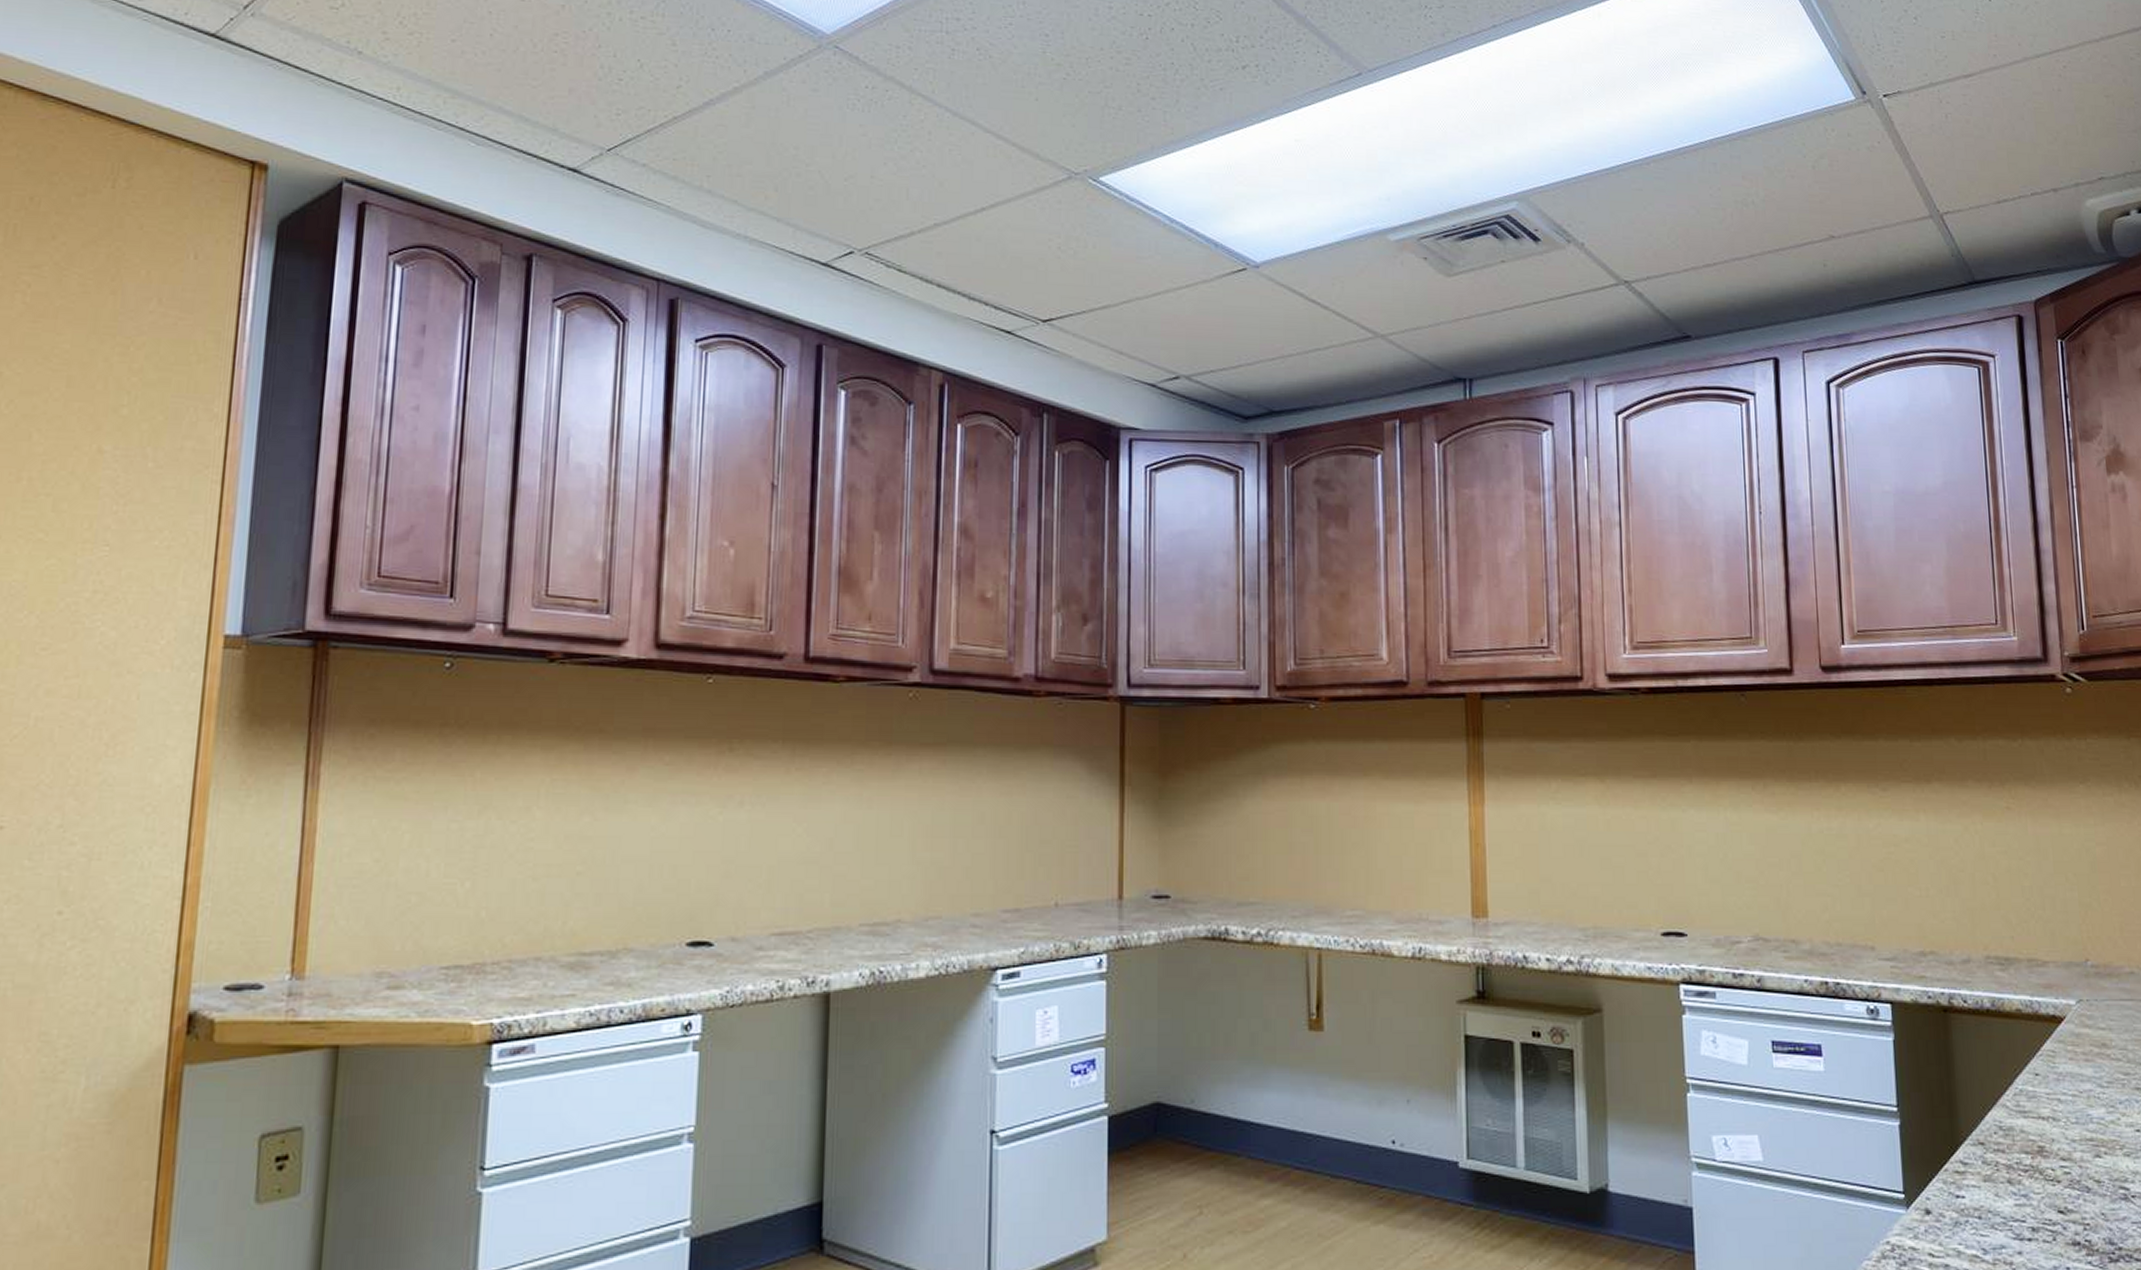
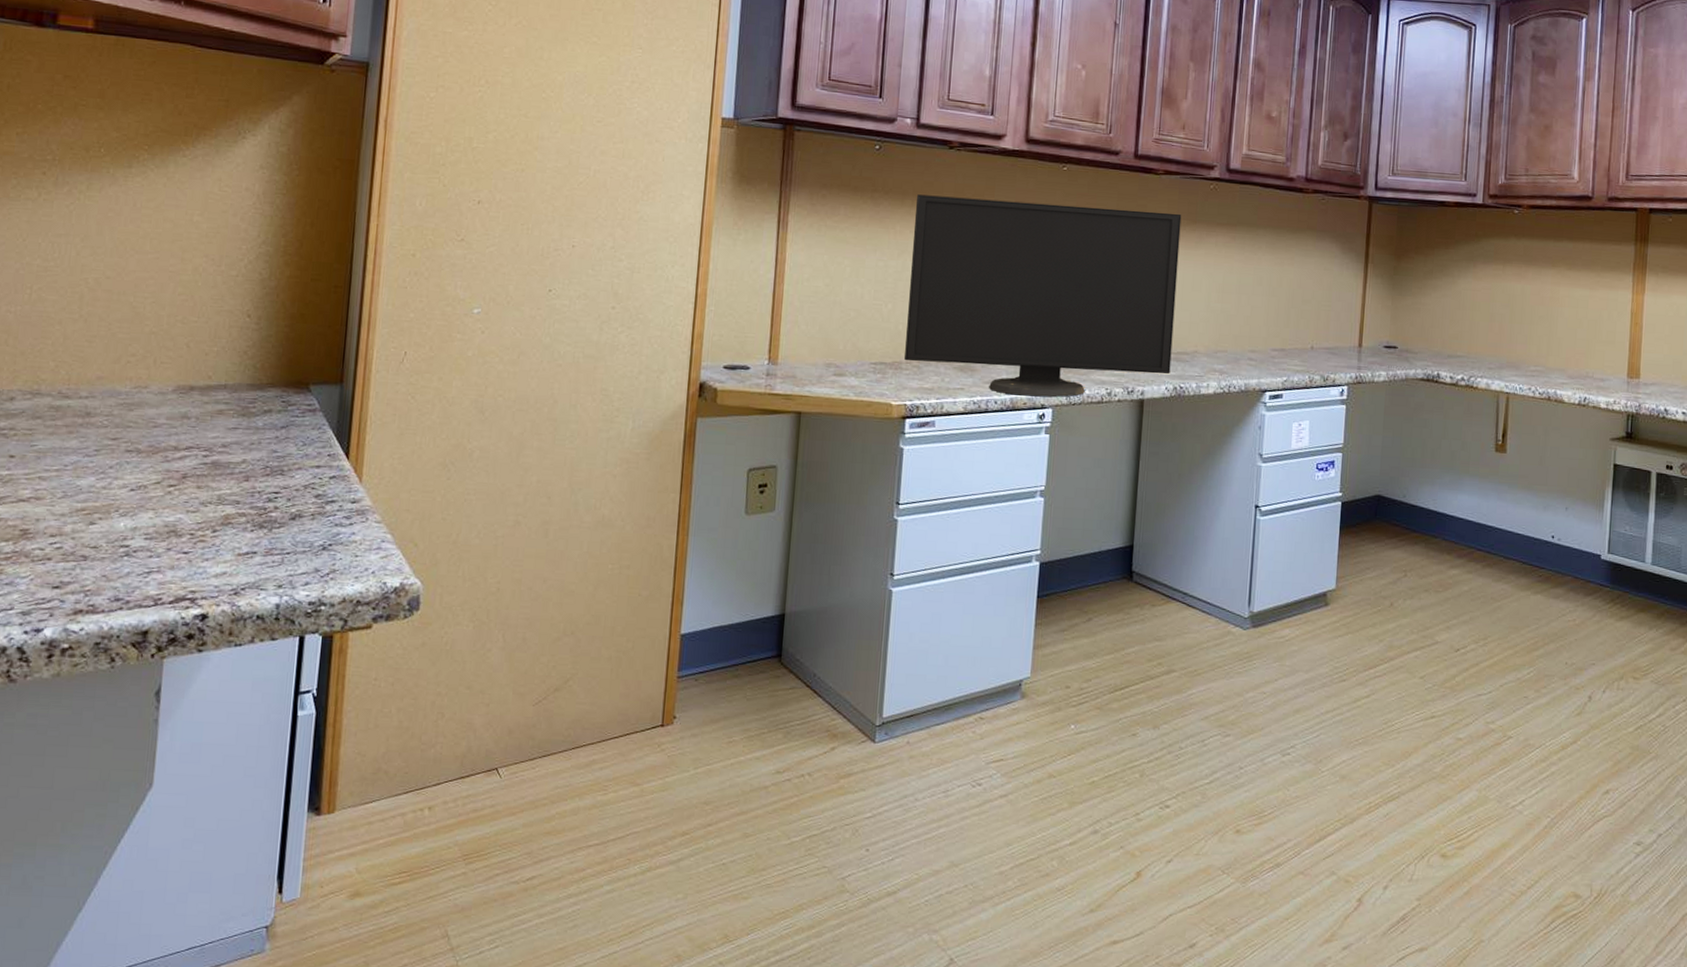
computer monitor: none [489,727,872,999] -> present [904,194,1182,398]

